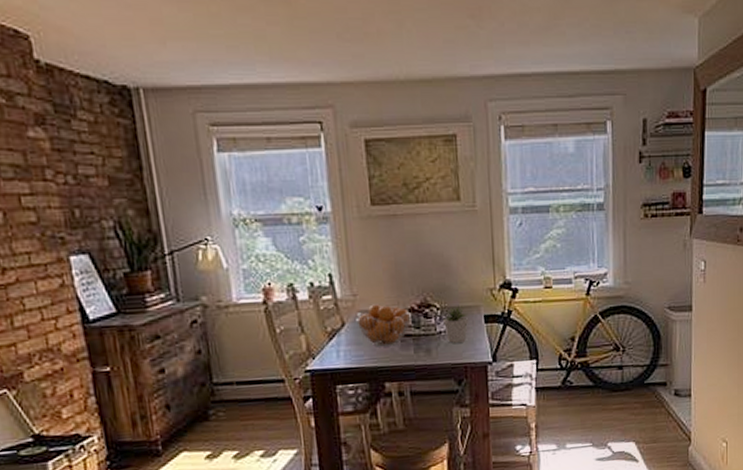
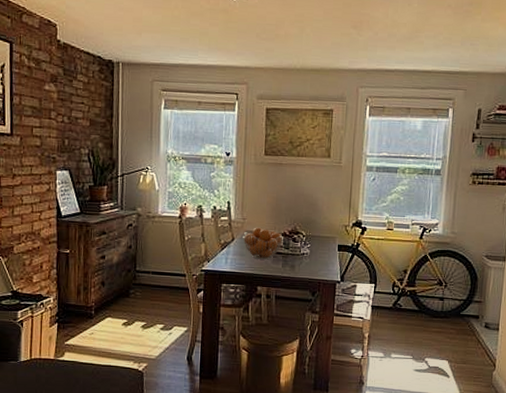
potted plant: present [443,305,469,343] -> none [307,235,326,263]

